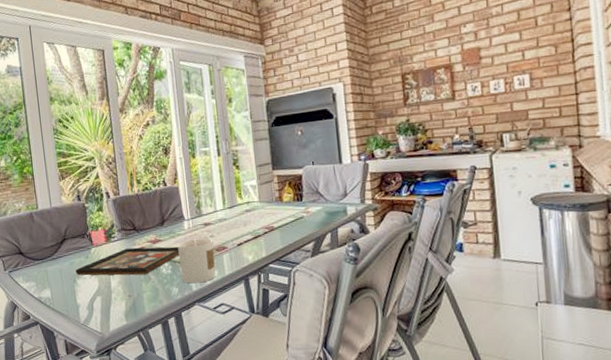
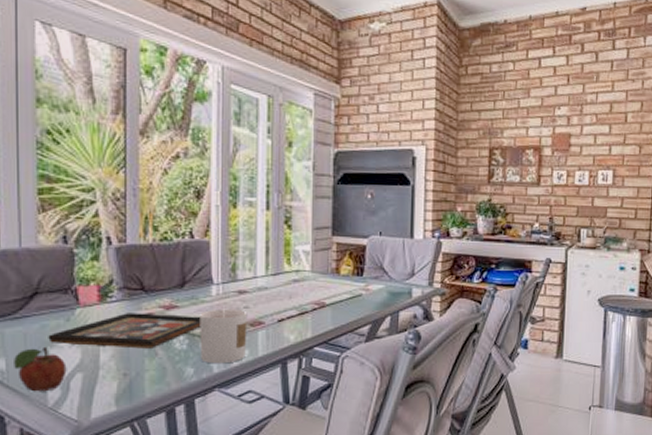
fruit: none [55,278,90,313] -> present [14,346,67,392]

